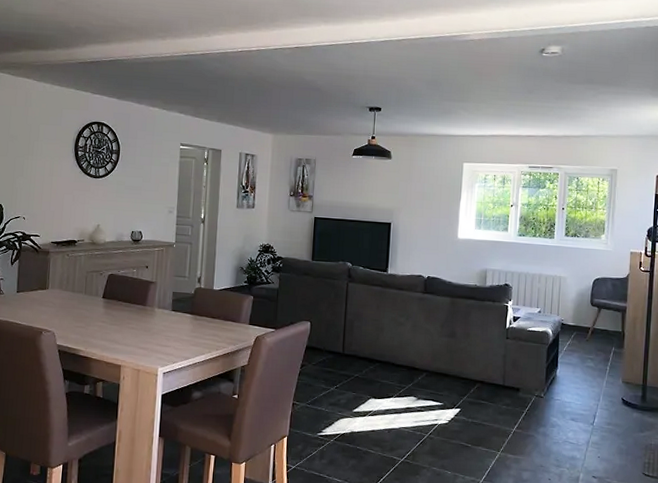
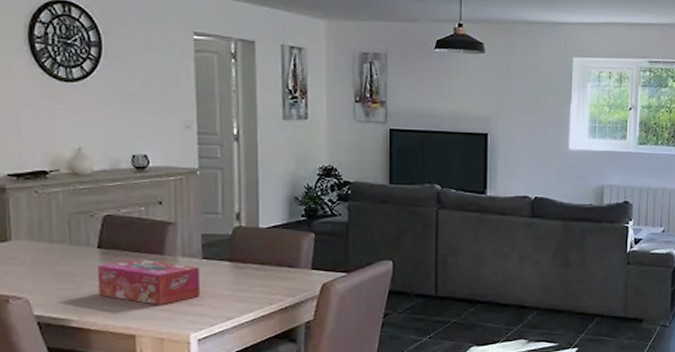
tissue box: none [100,308,169,344] -> present [98,260,201,305]

